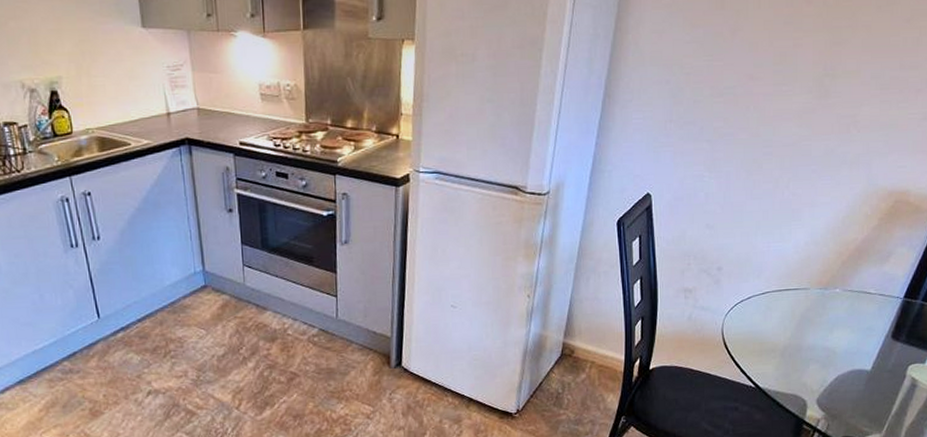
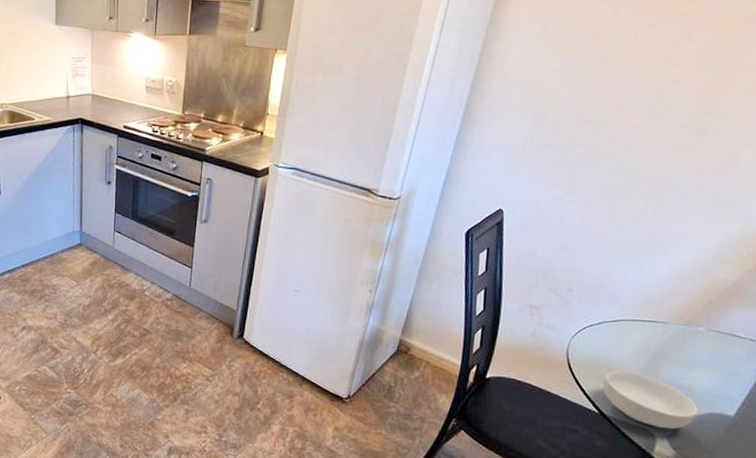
cereal bowl: none [756,341,840,393] -> present [602,370,698,429]

